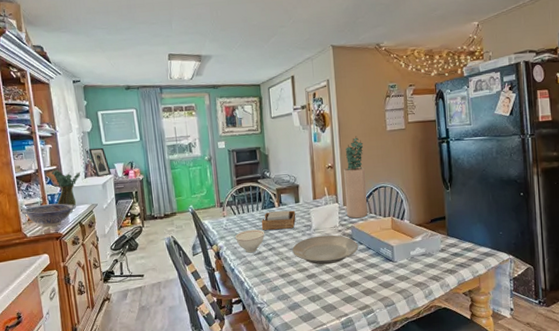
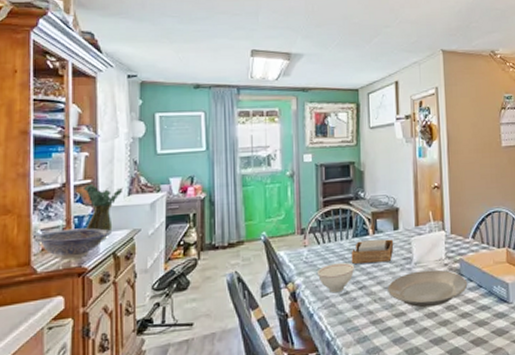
picture frame: present [88,147,111,178] -> none [137,157,164,196]
vase: present [343,136,368,219] -> none [451,151,479,250]

